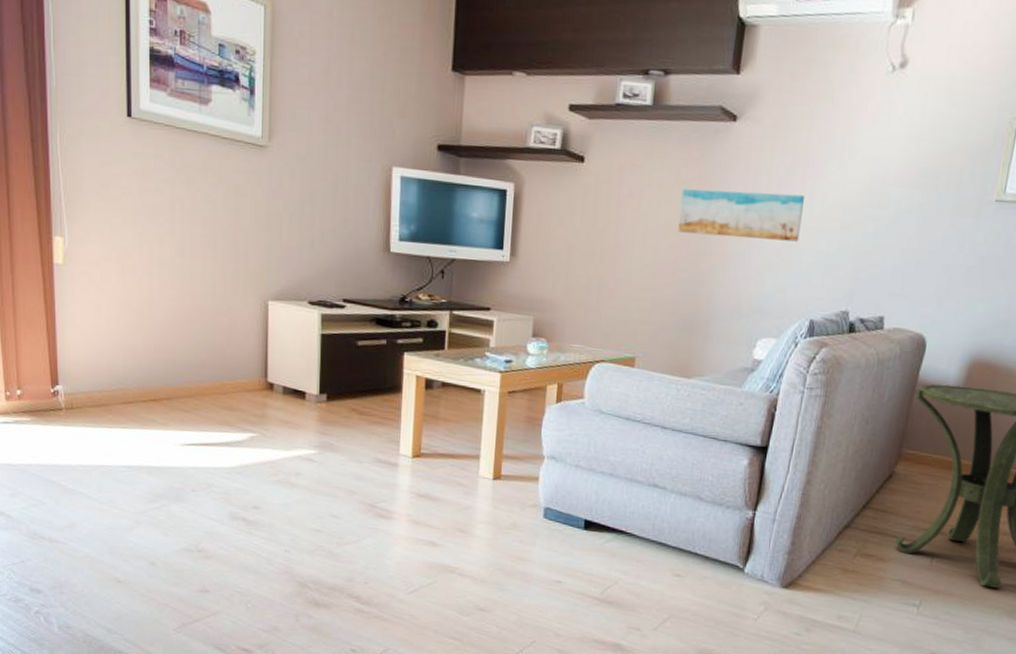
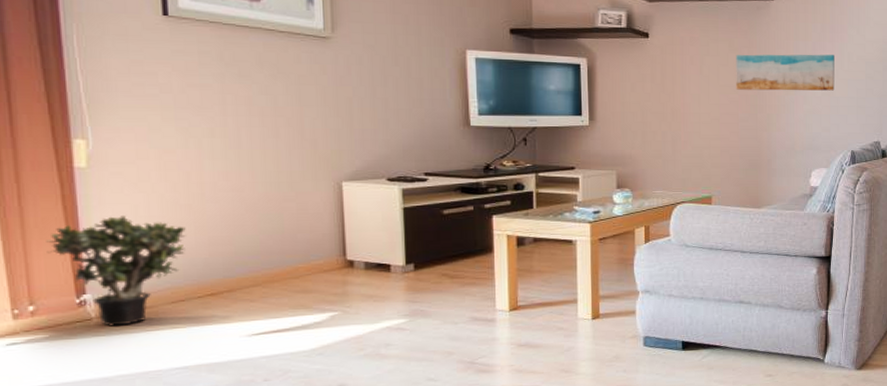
potted plant: none [31,313,136,420] -> present [46,216,186,327]

